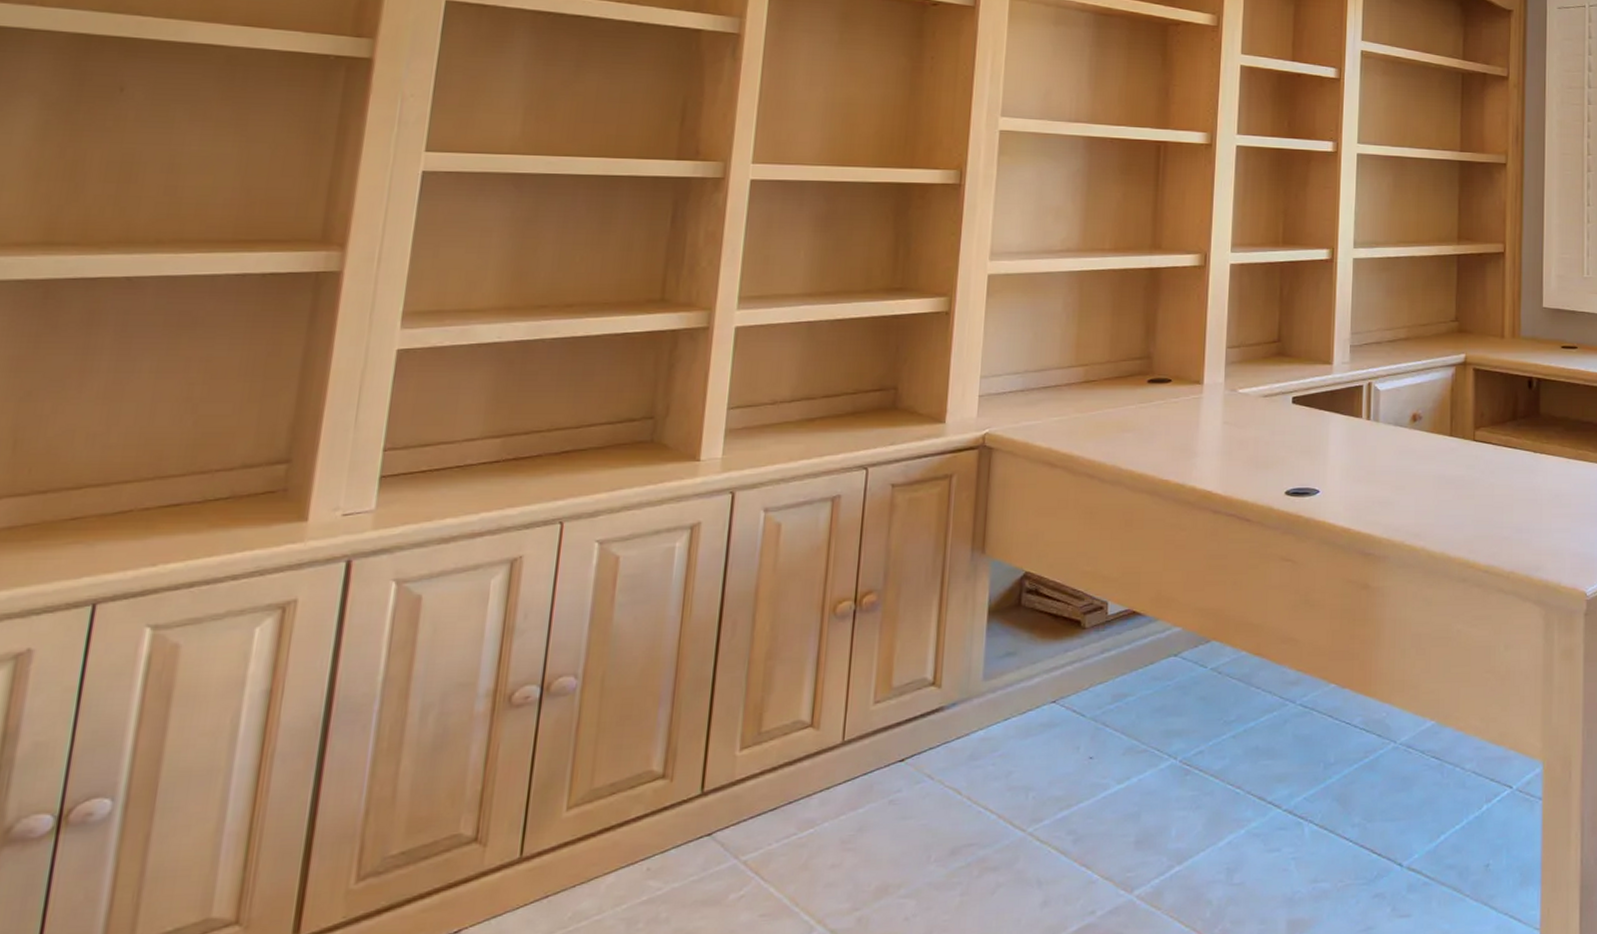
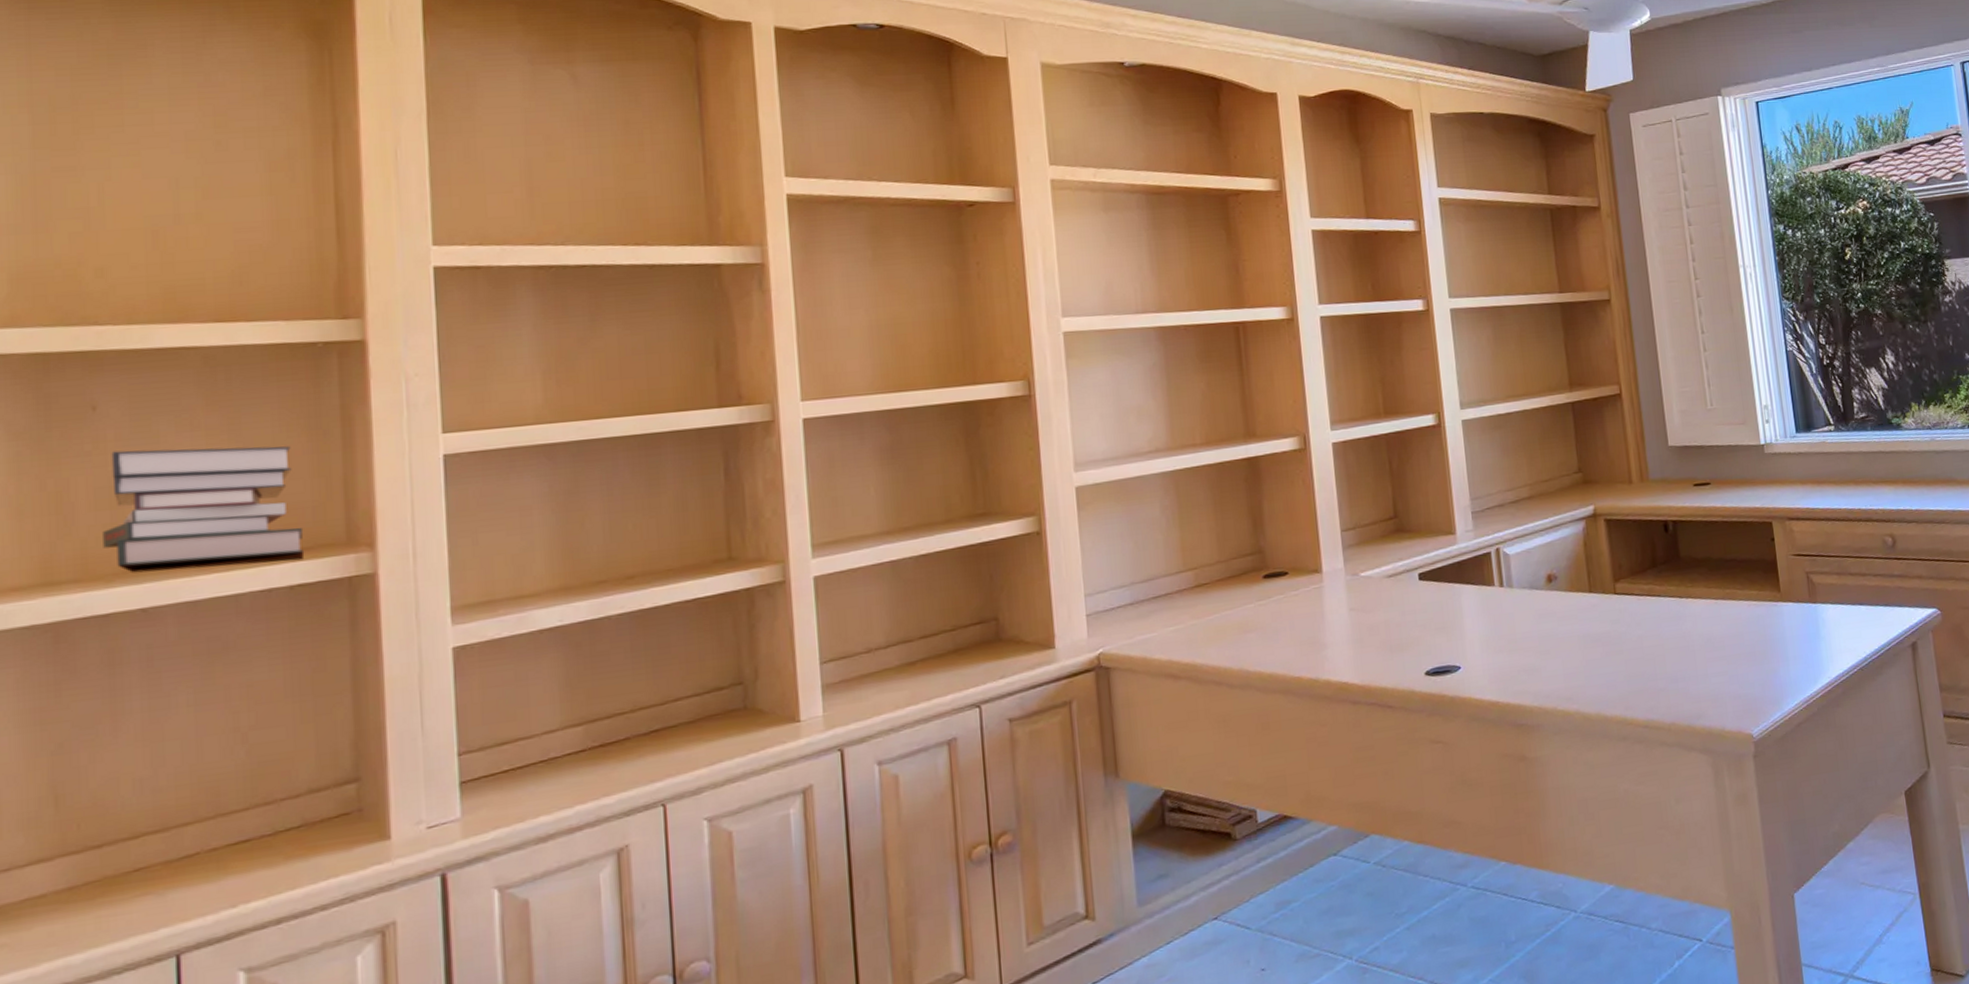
books: none [104,130,288,251] -> present [103,446,305,573]

